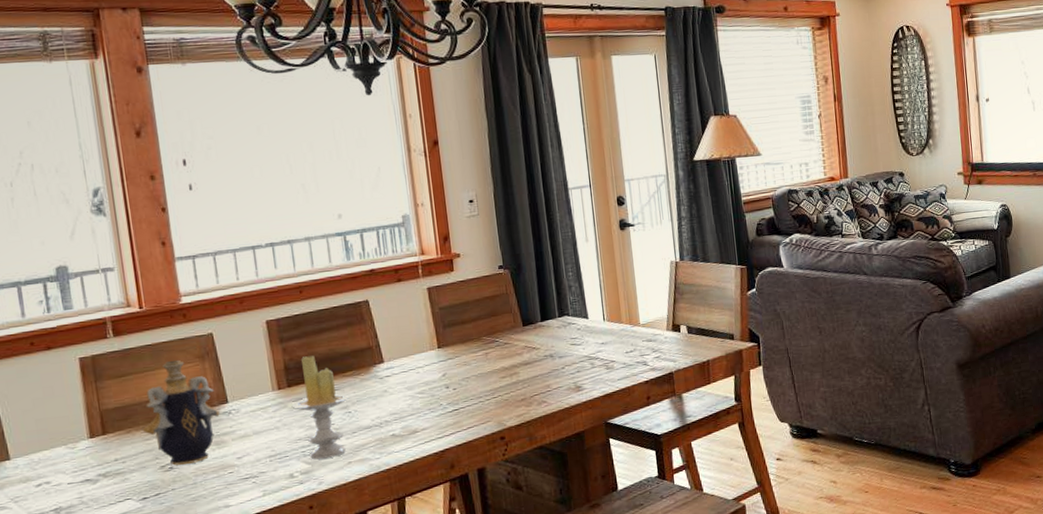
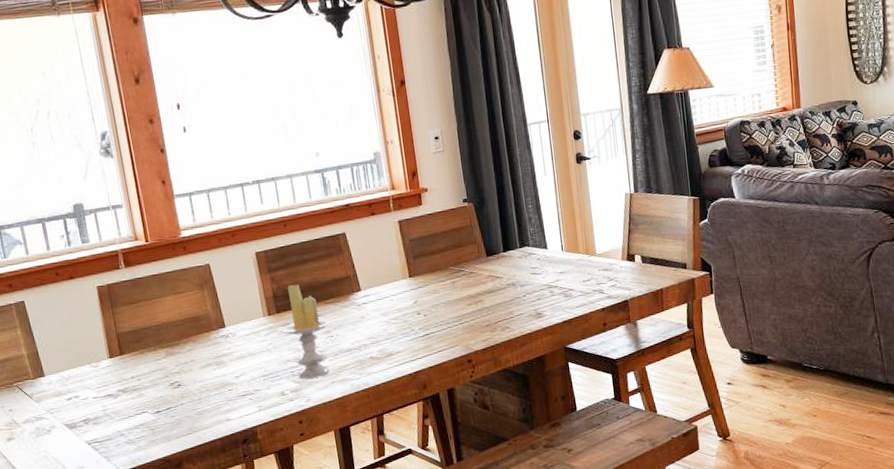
decorative vase: present [142,359,221,466] -> none [153,288,220,383]

